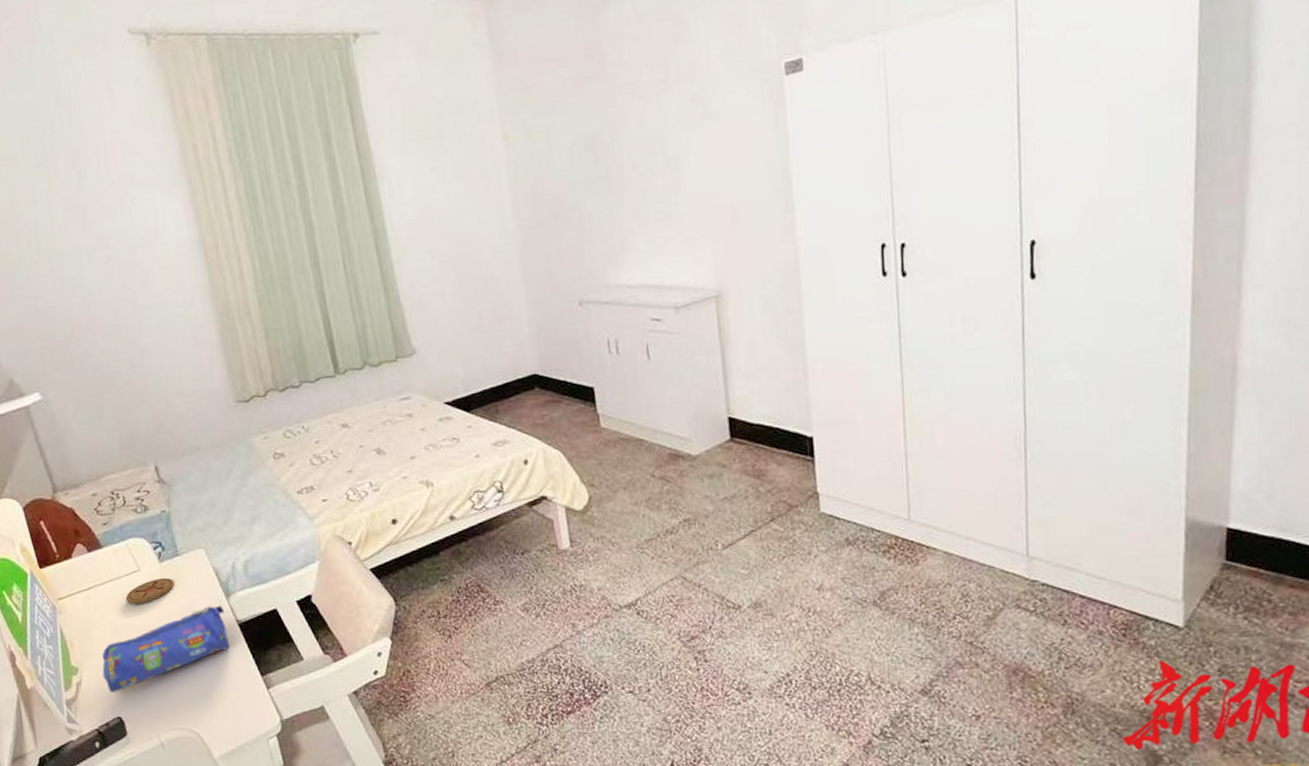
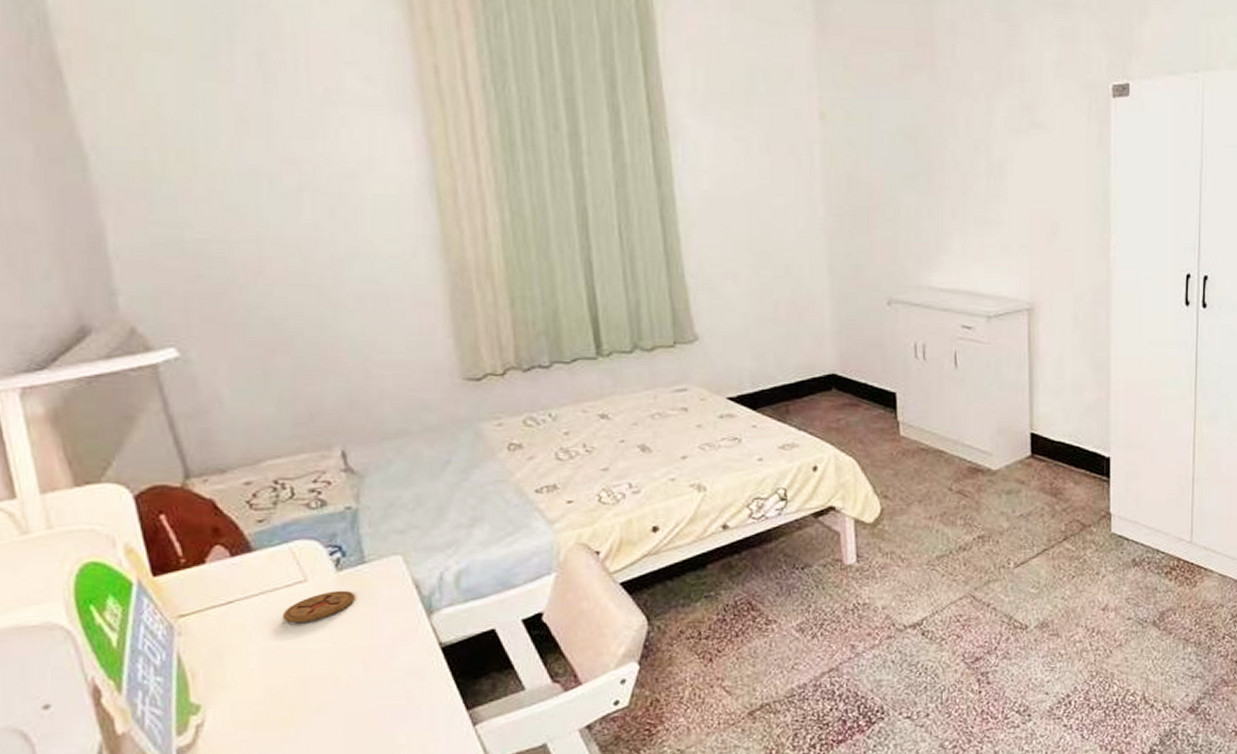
pencil case: present [102,605,230,692] -> none [237,625,427,736]

